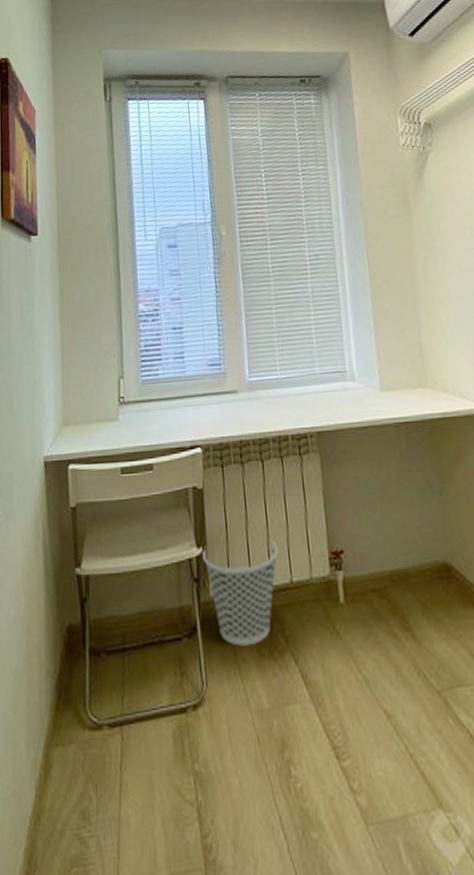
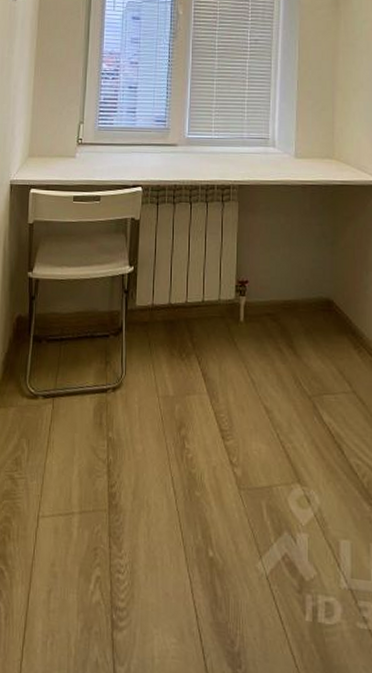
wastebasket: present [202,540,279,646] -> none [133,266,196,347]

